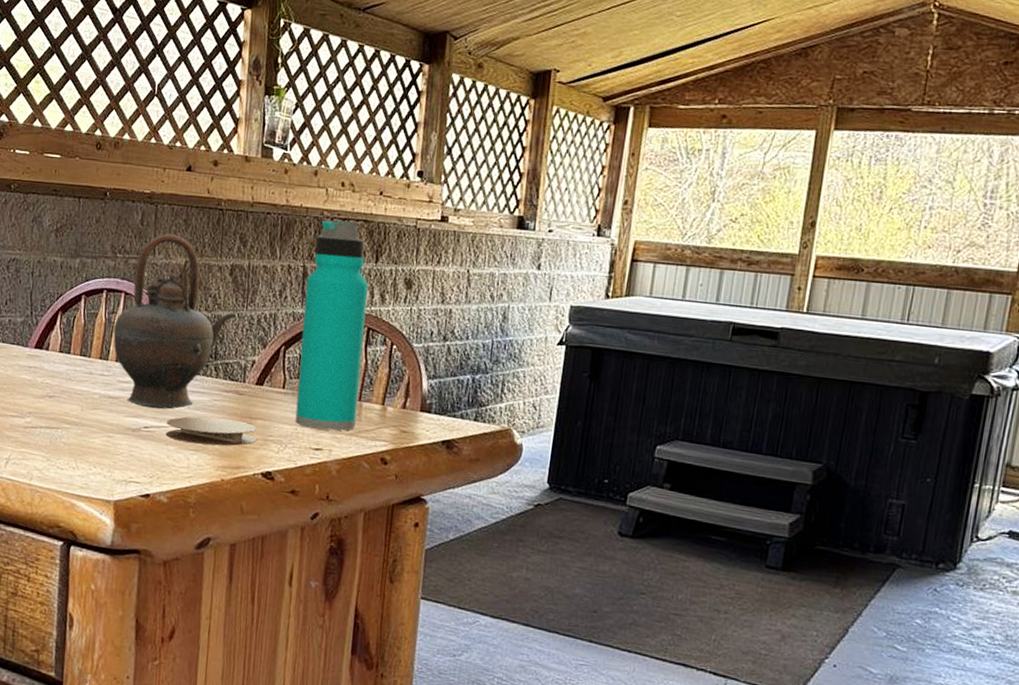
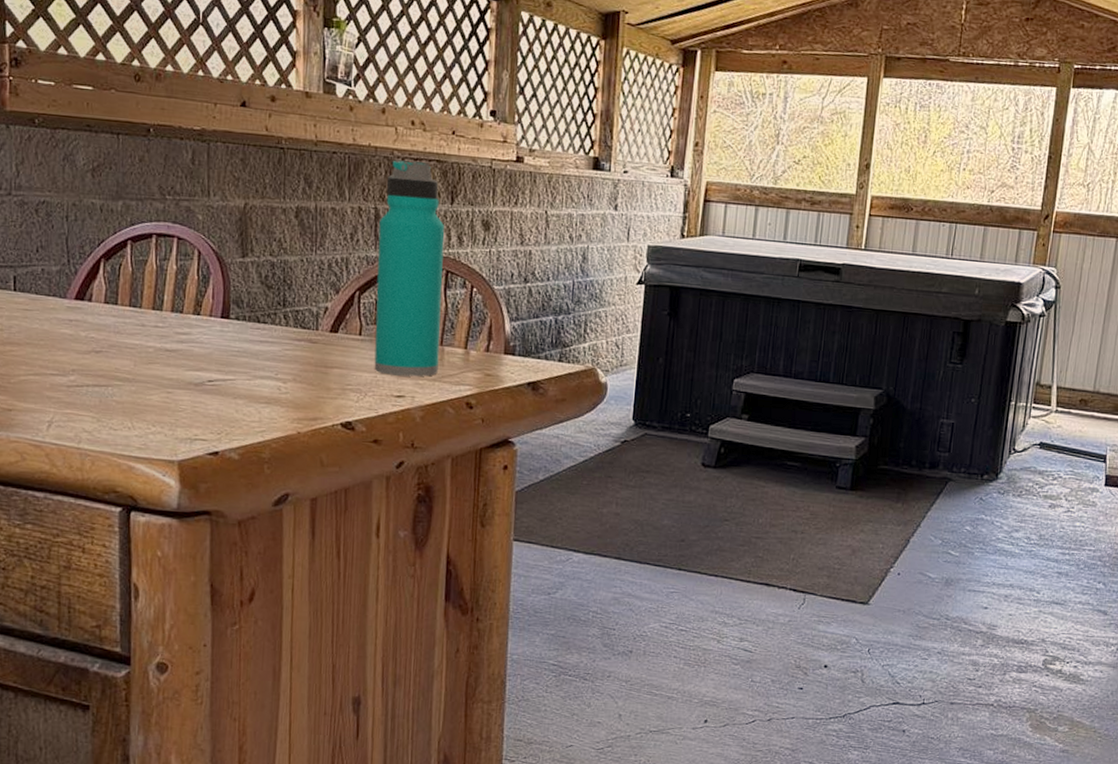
teapot: present [113,234,234,409] -> none [167,174,302,361]
coaster: present [165,416,257,446] -> none [233,367,334,398]

